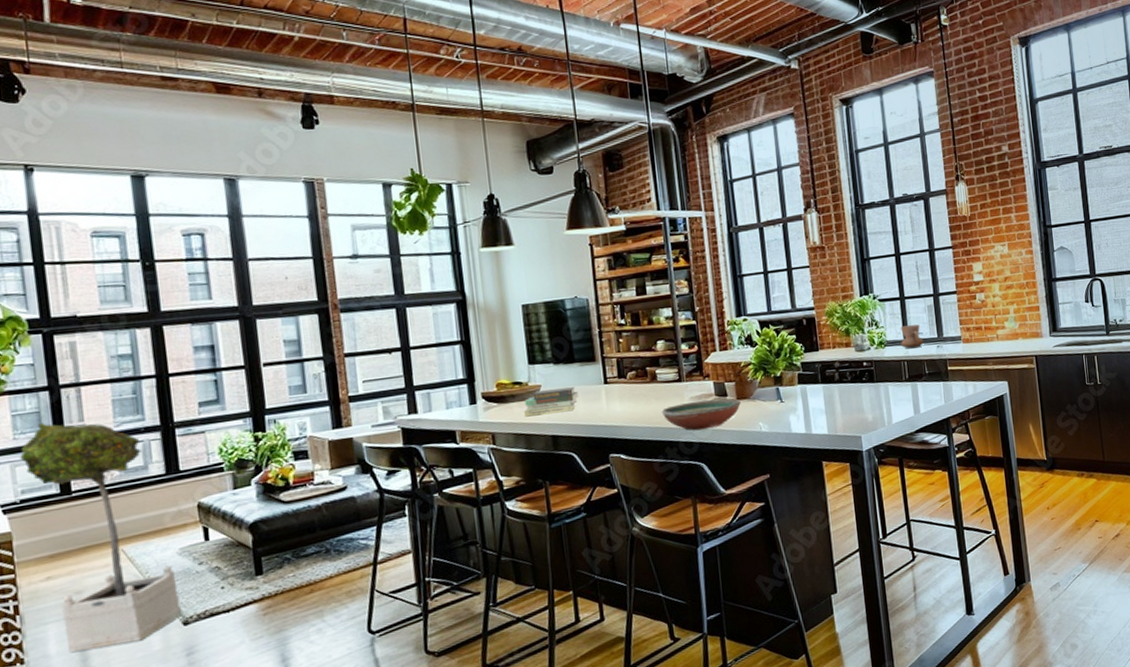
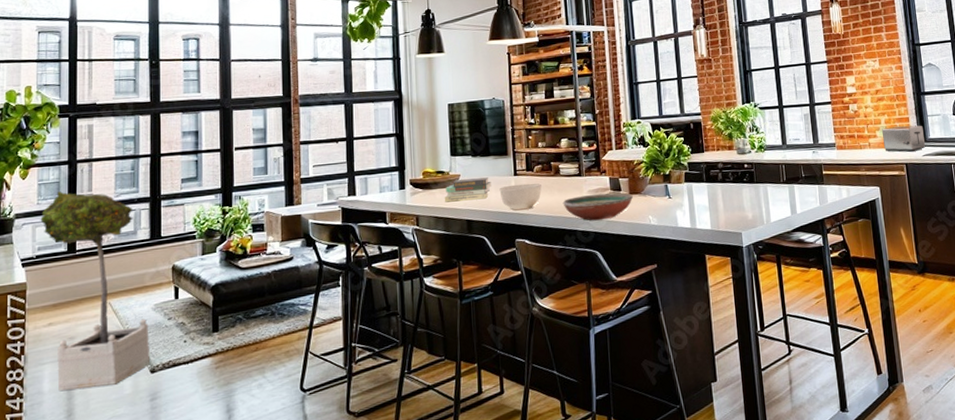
bowl: none [588,391,637,423] -> present [499,183,542,211]
ceramic jug: present [901,324,924,349] -> none [779,131,801,154]
toaster: none [1011,314,1056,344] -> present [882,125,925,152]

